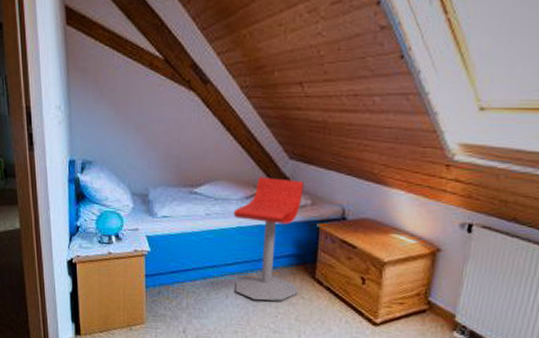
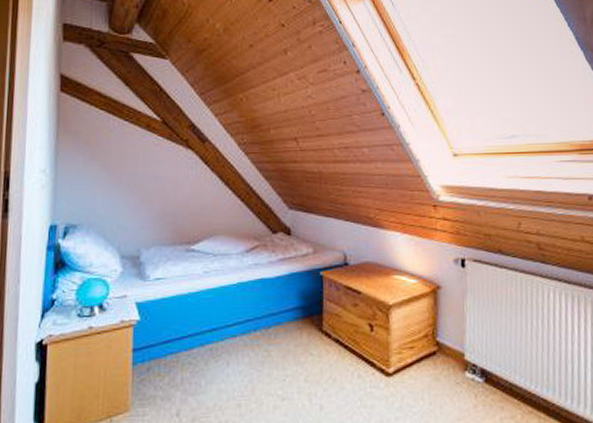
stool: present [233,177,304,301] -> none [234,228,305,364]

